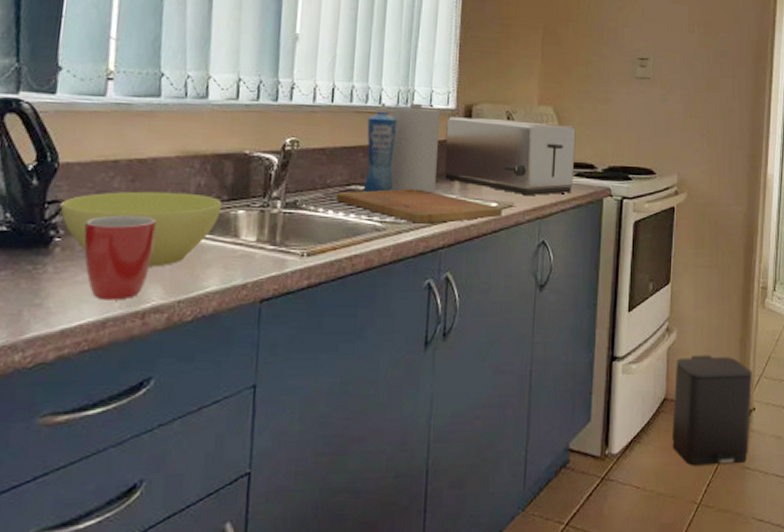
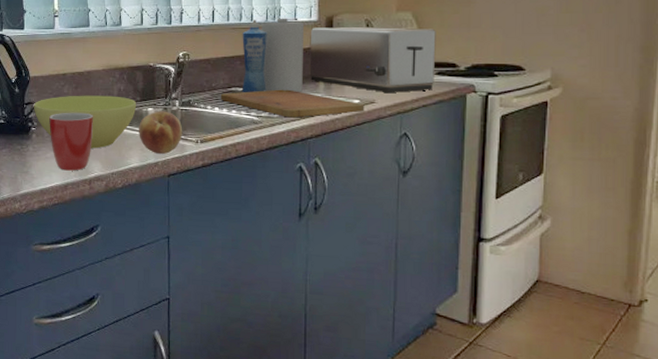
fruit: none [222,214,285,272] -> present [139,111,183,154]
pedal bin: present [672,354,753,466] -> none [546,242,645,350]

